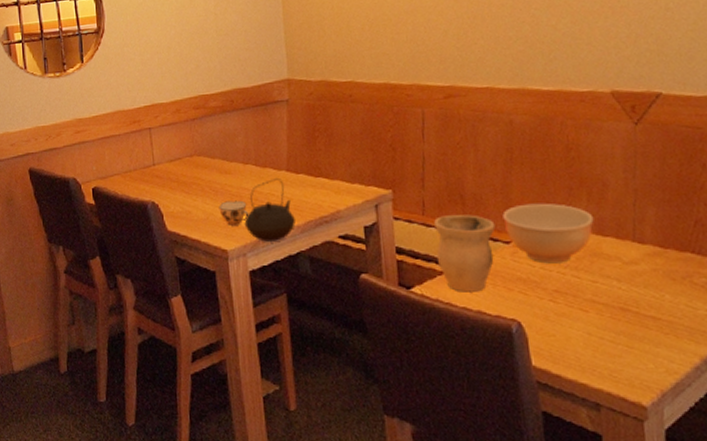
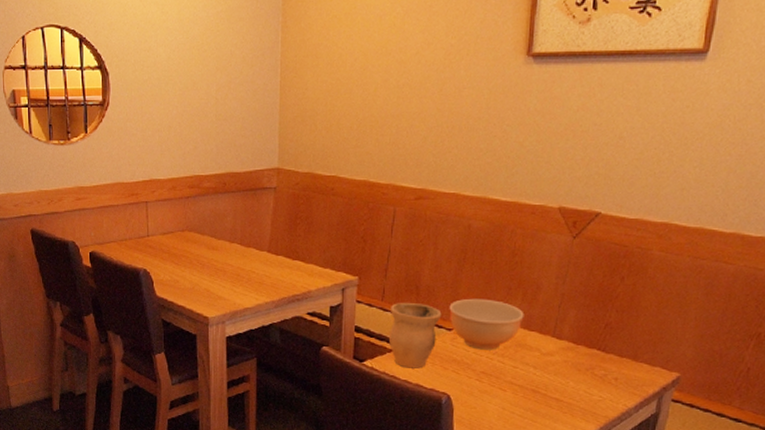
teacup: present [218,200,249,226] -> none [204,274,231,296]
teapot: present [244,177,295,242] -> none [225,257,271,313]

